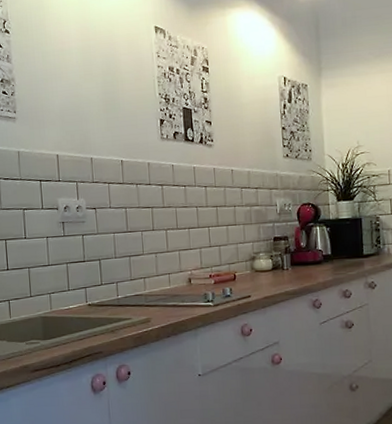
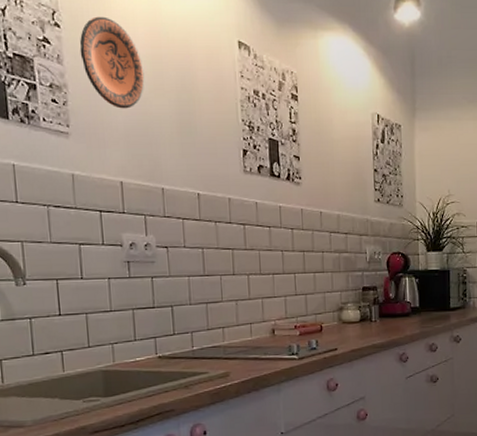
decorative plate: none [24,20,77,94] -> present [79,16,145,109]

